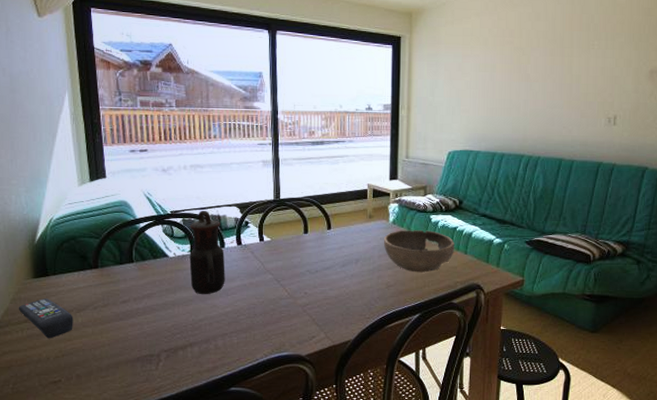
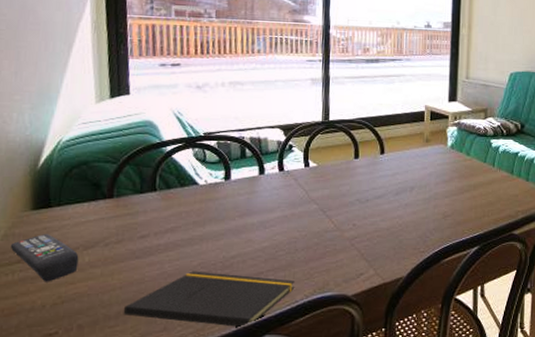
notepad: none [112,331,256,381] -> present [123,271,296,328]
teapot: present [189,211,225,295] -> none [222,133,264,228]
bowl: present [384,230,455,273] -> none [441,155,516,201]

